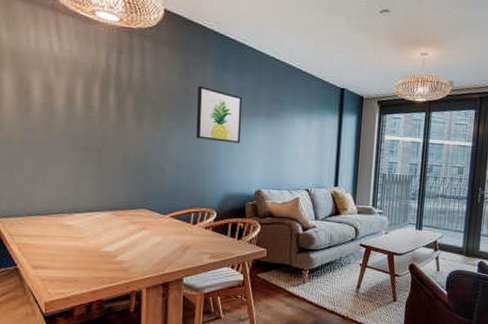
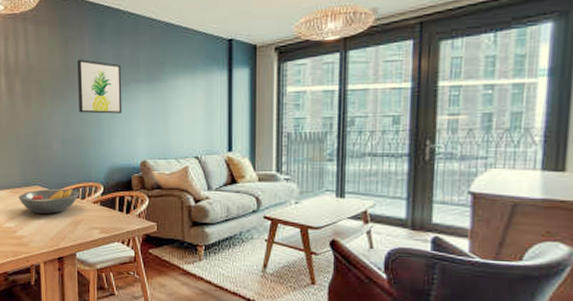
fruit bowl: none [122,212,191,238] -> present [18,187,79,214]

